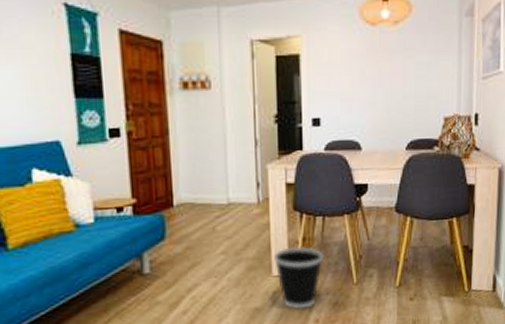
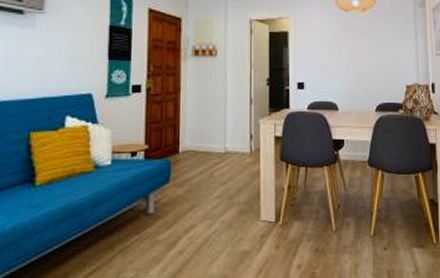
wastebasket: present [274,247,324,309] -> none [263,194,306,254]

